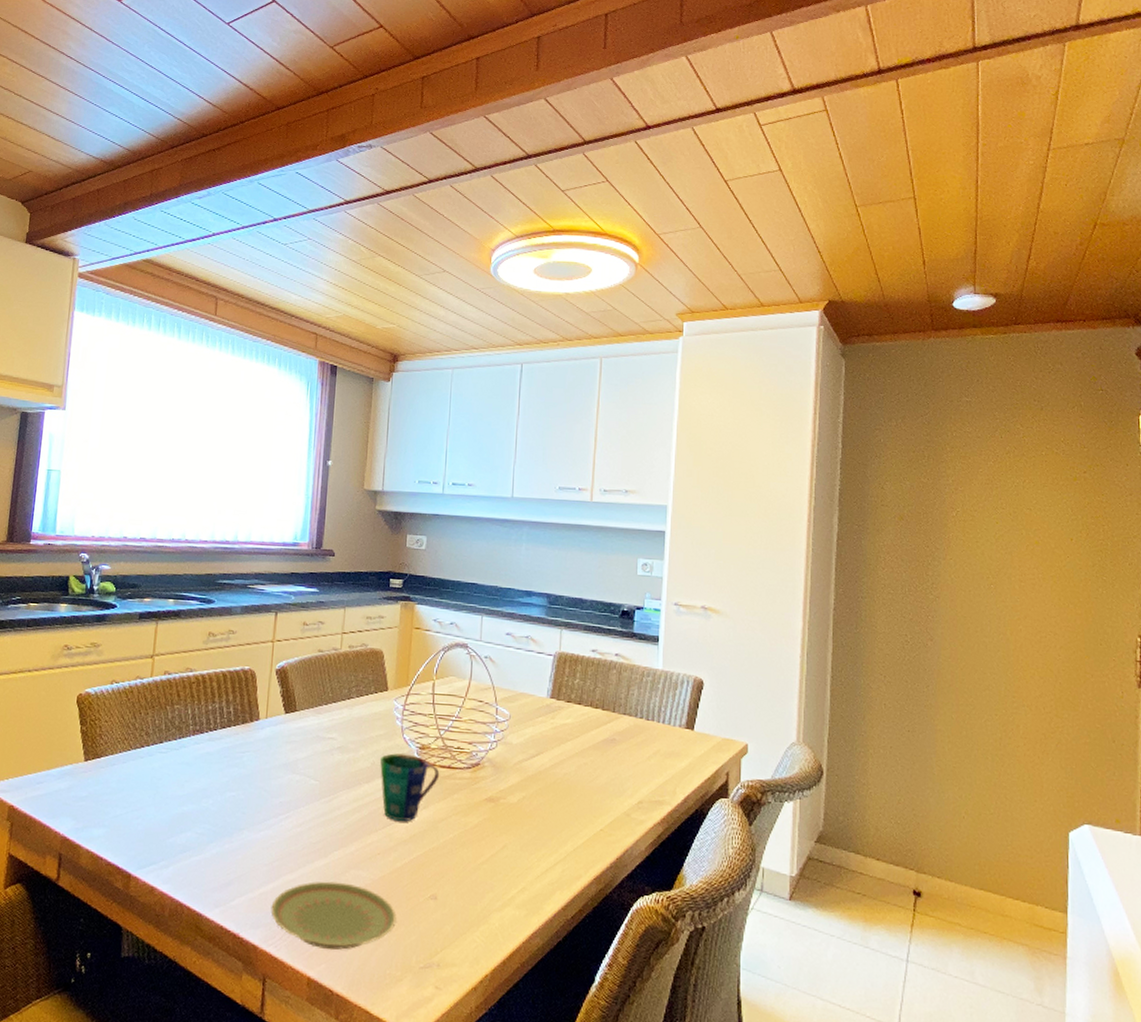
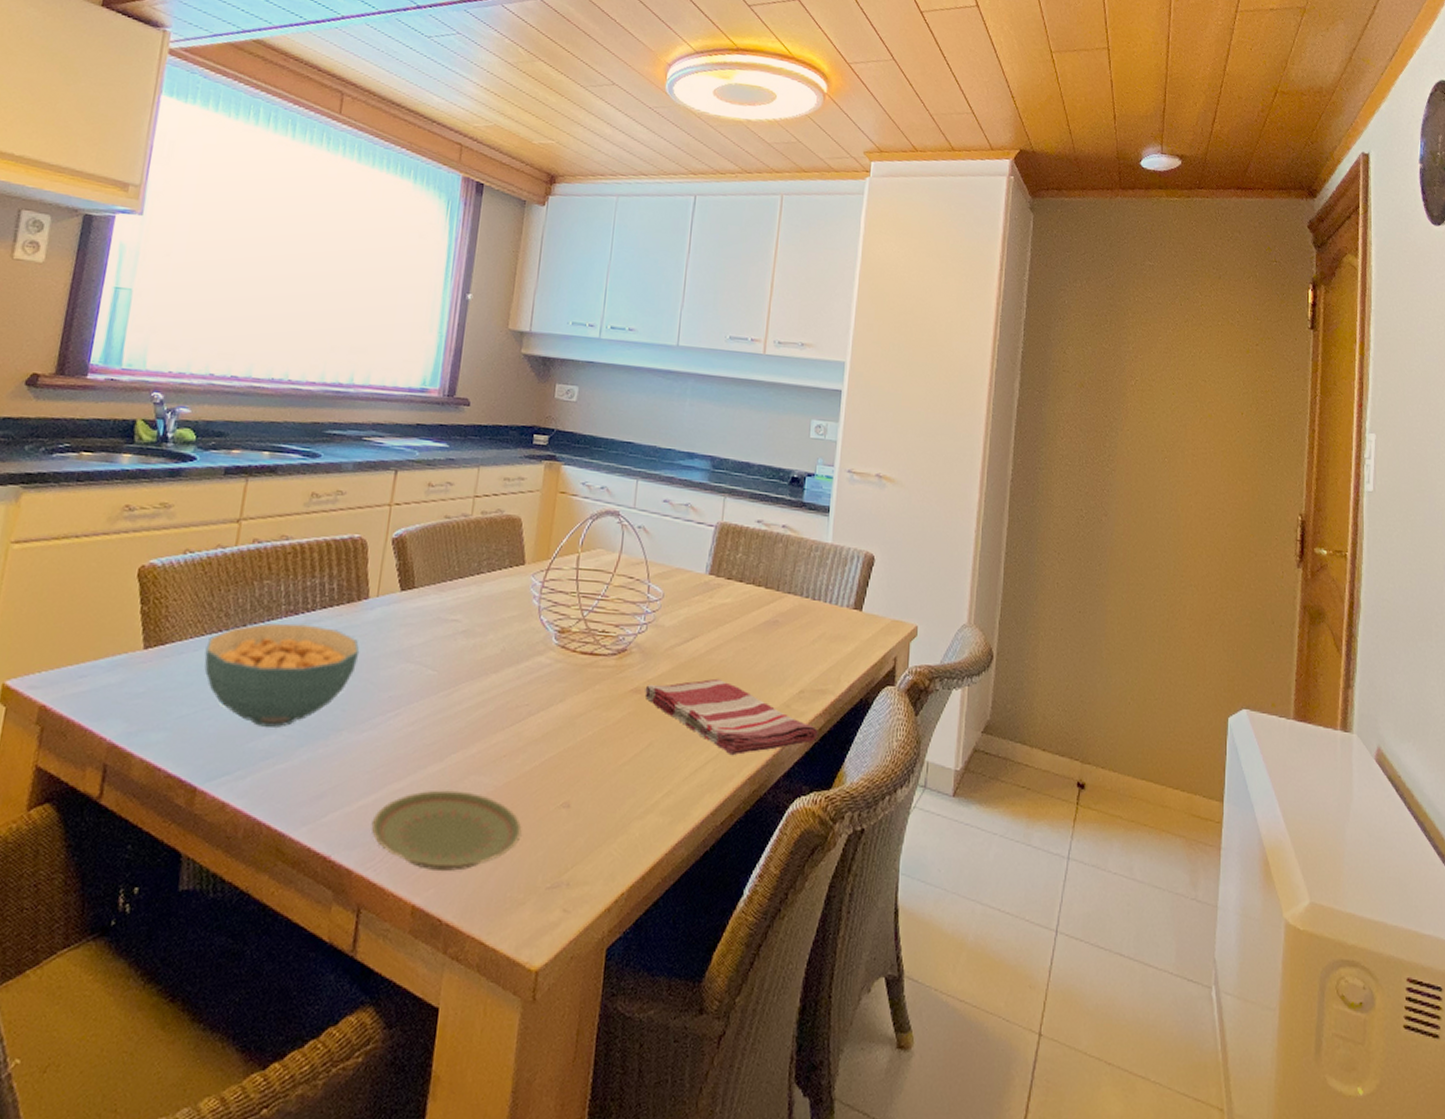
cereal bowl: none [131,740,254,826] -> present [204,623,360,728]
cup: present [379,752,440,821] -> none [511,637,581,717]
dish towel: none [498,789,658,858] -> present [644,678,818,756]

